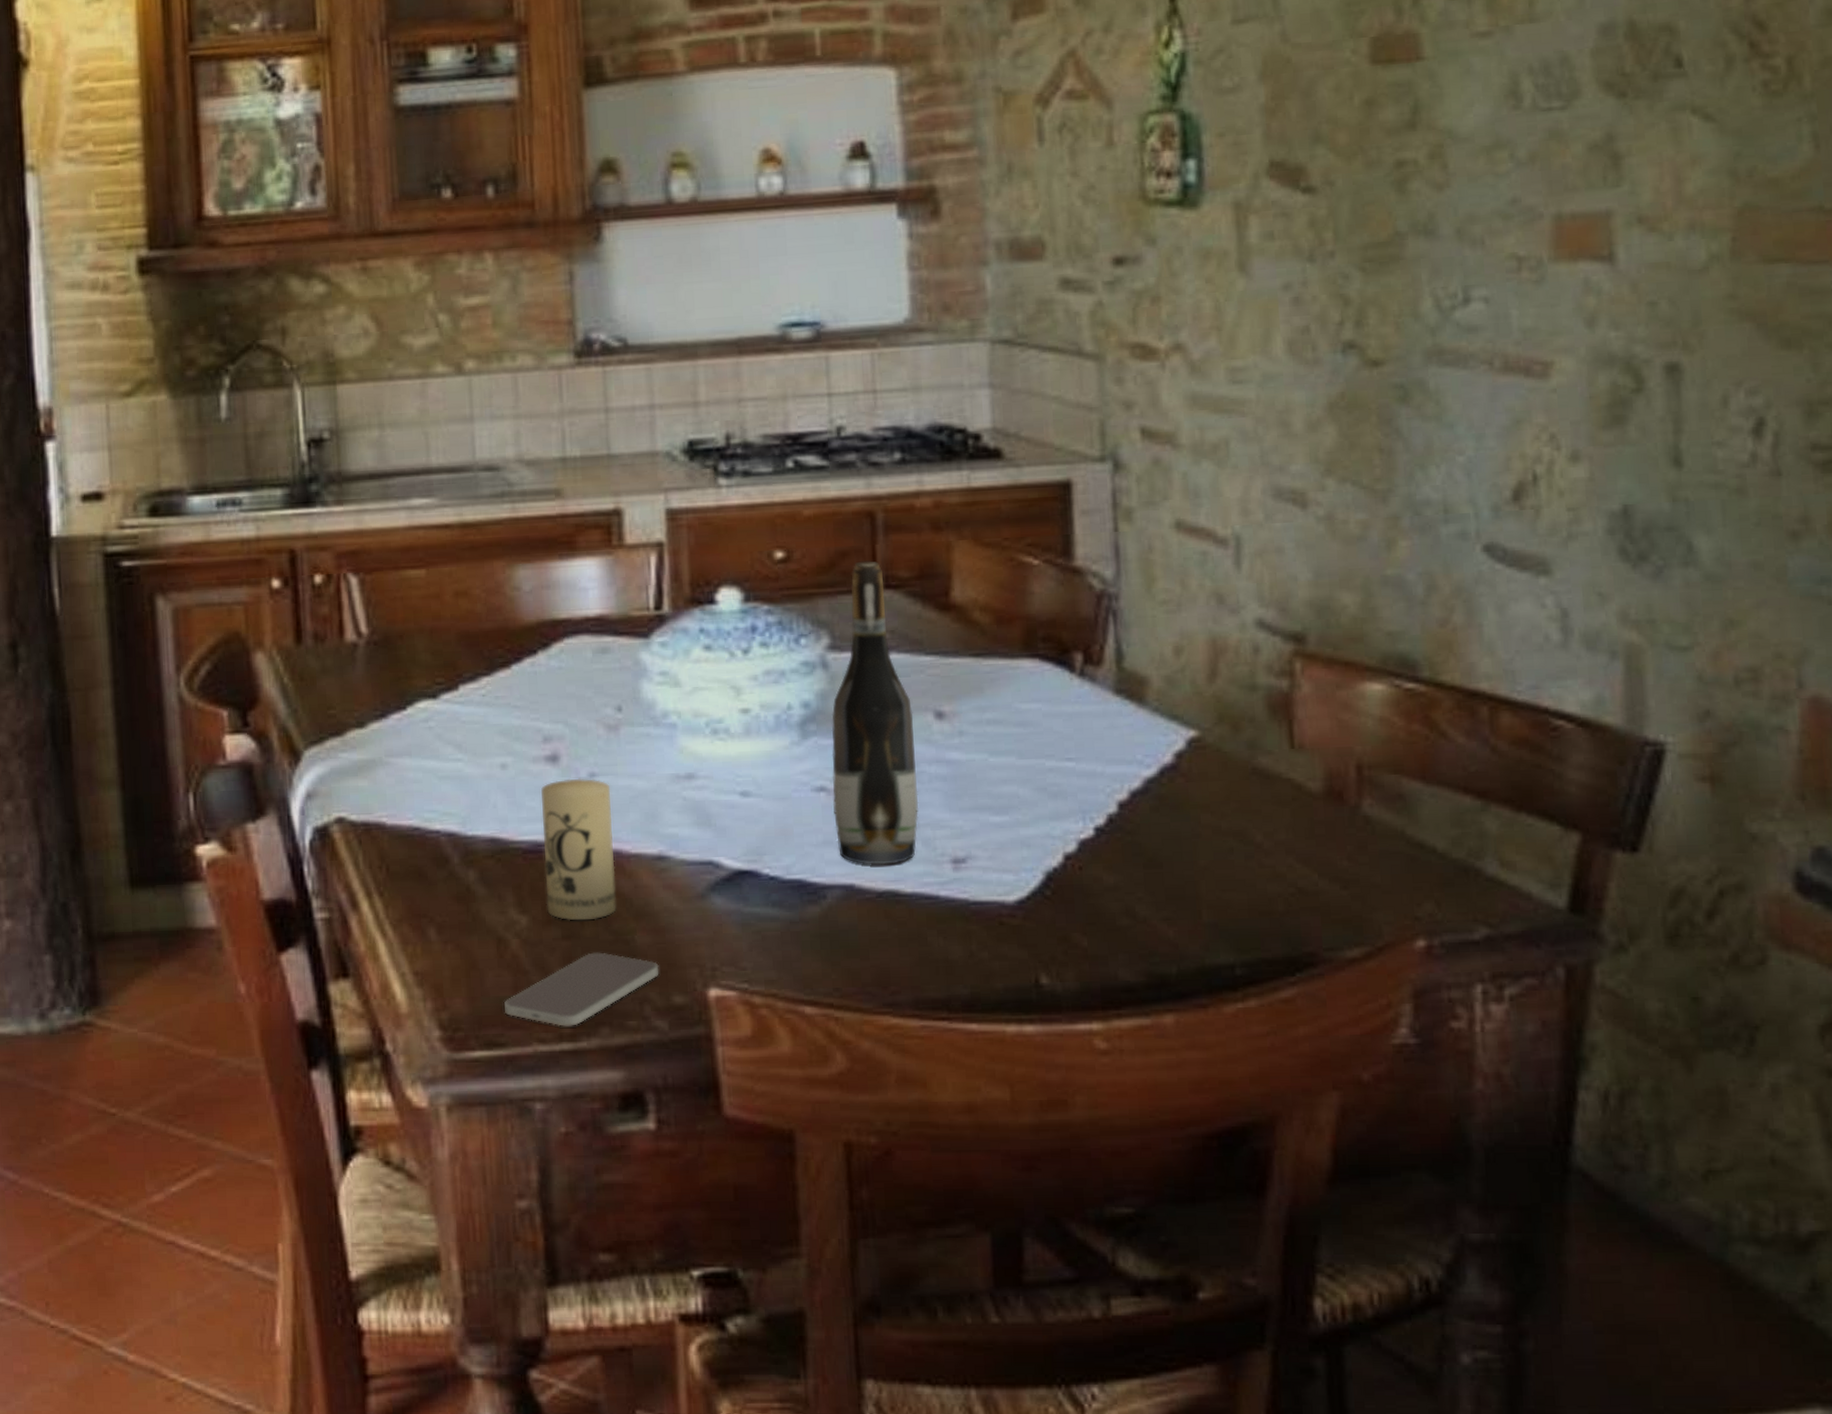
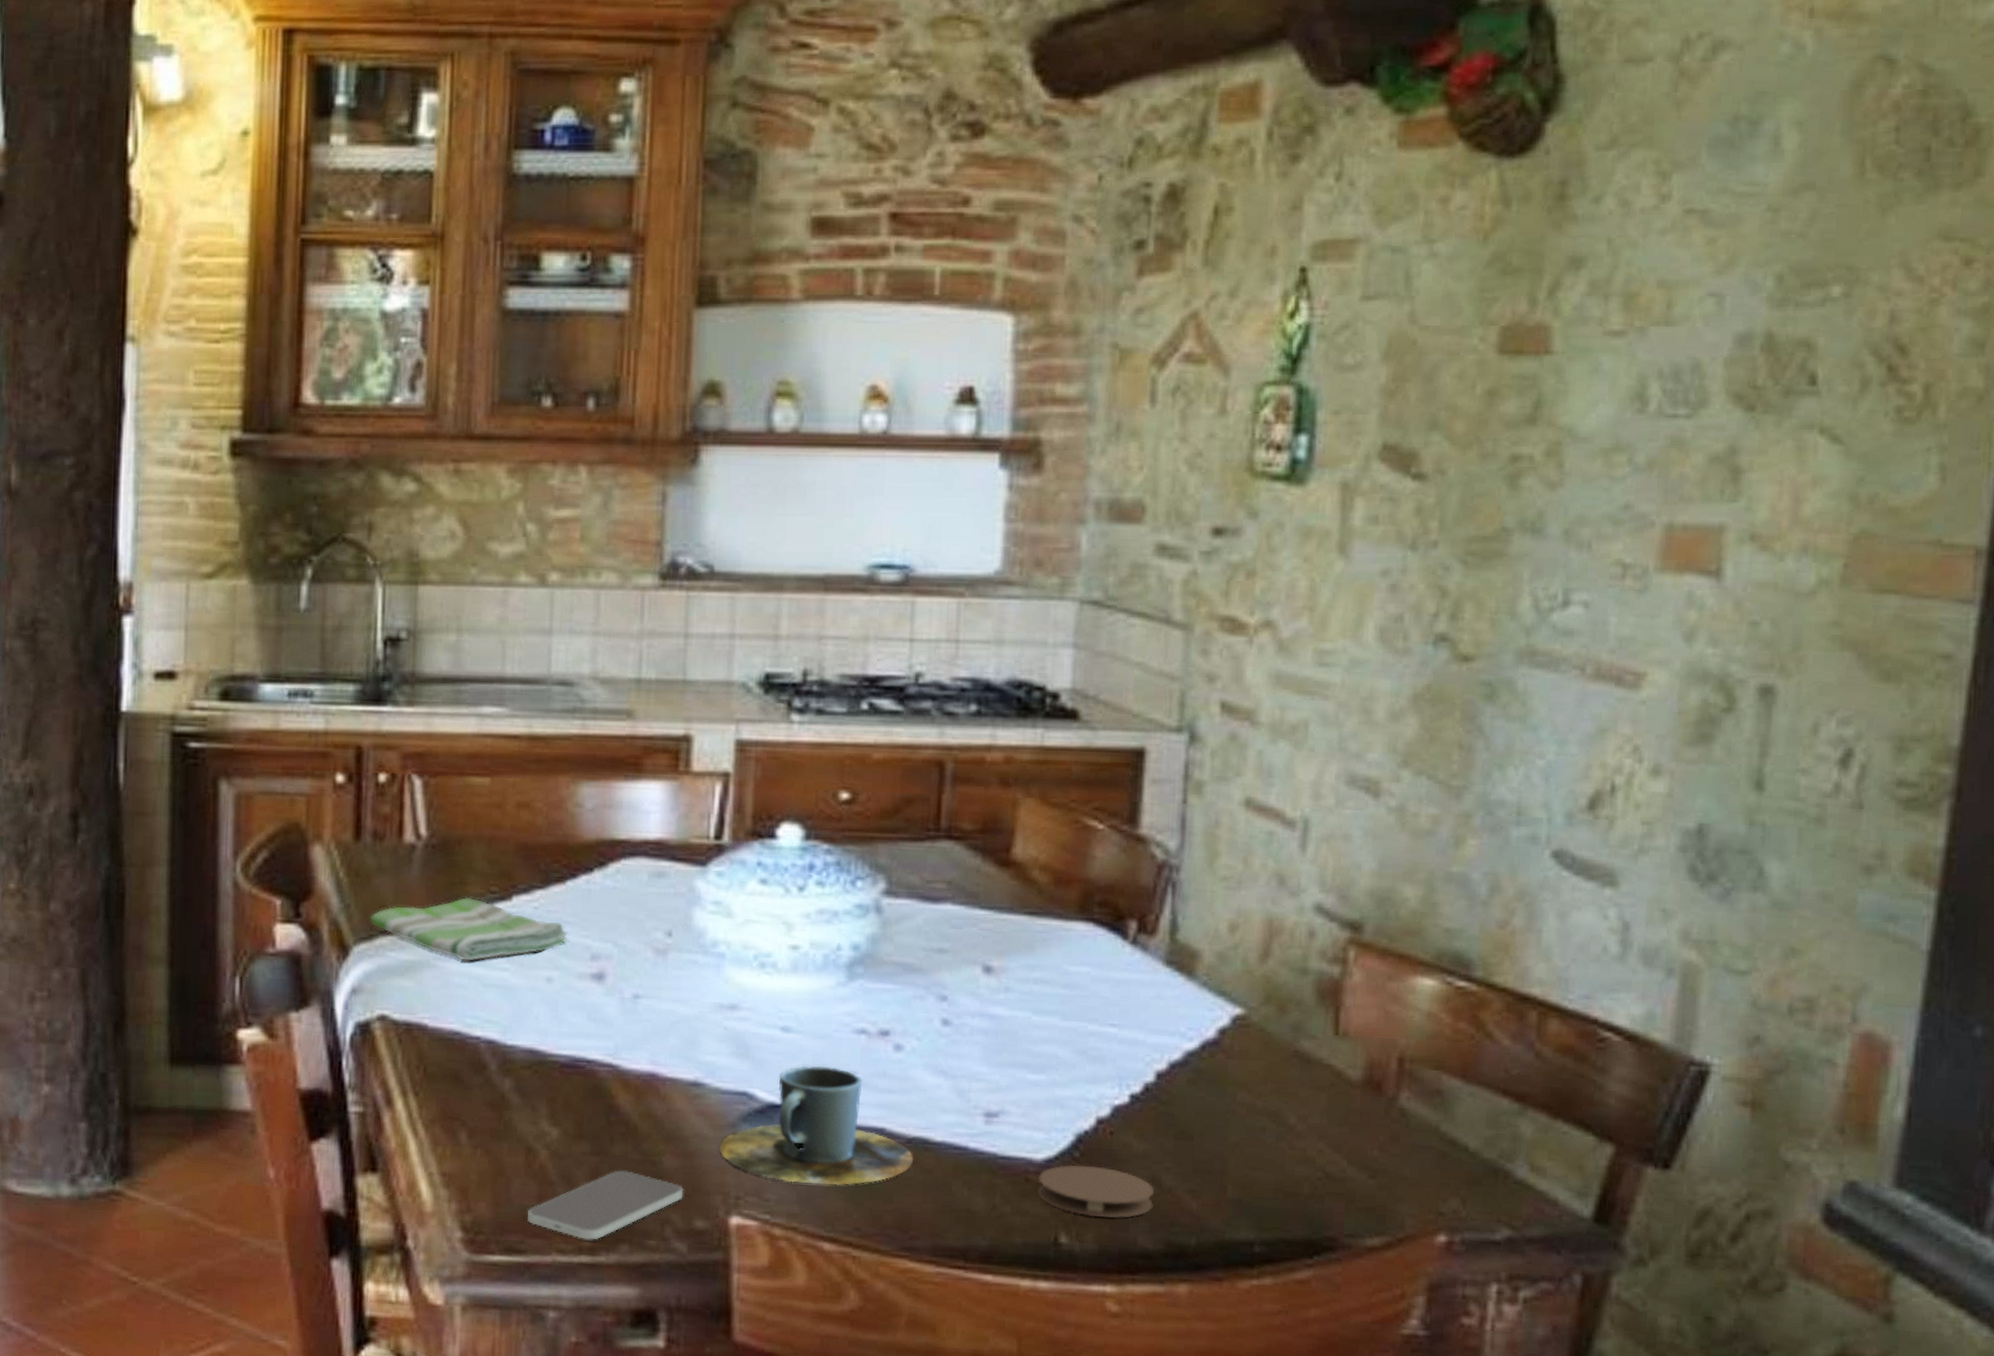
dish towel: none [317,690,519,755] -> present [369,897,568,962]
candle: present [541,778,617,921] -> none [579,998,653,1139]
cup: none [690,828,887,949] -> present [718,1066,914,1185]
wine bottle: present [831,560,919,865] -> none [872,809,962,1112]
coaster: none [1013,902,1130,955] -> present [1038,1164,1154,1219]

